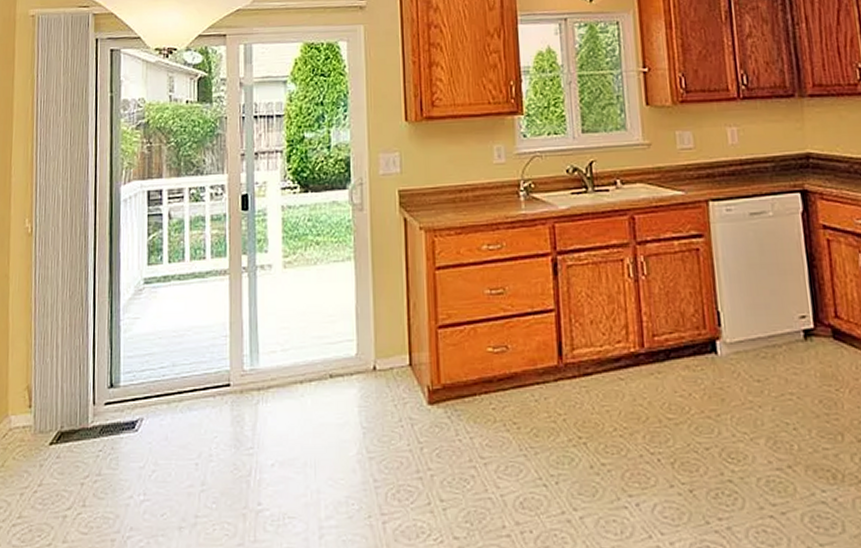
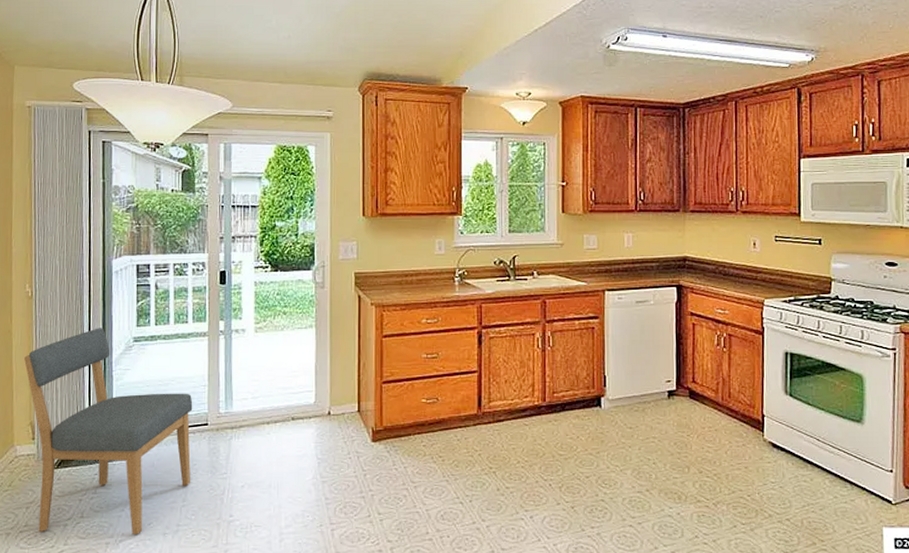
chair: none [22,268,212,530] -> present [24,328,193,536]

